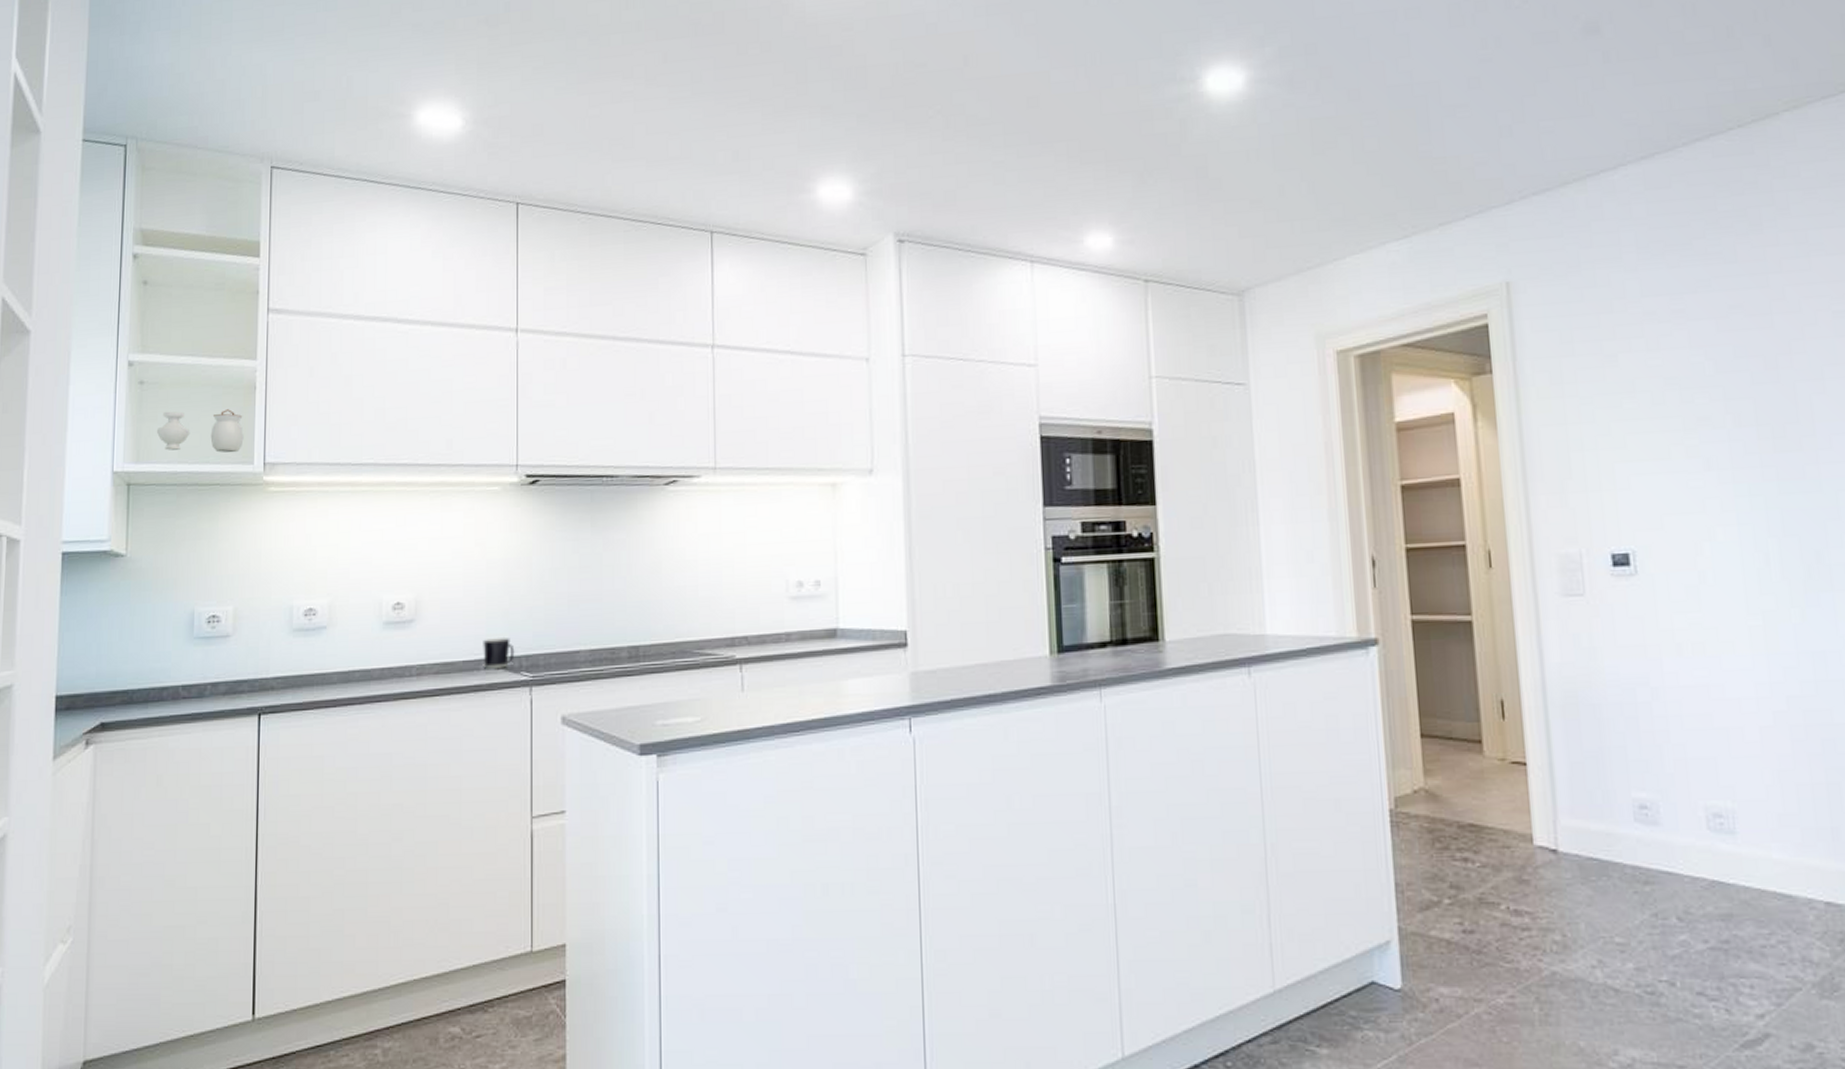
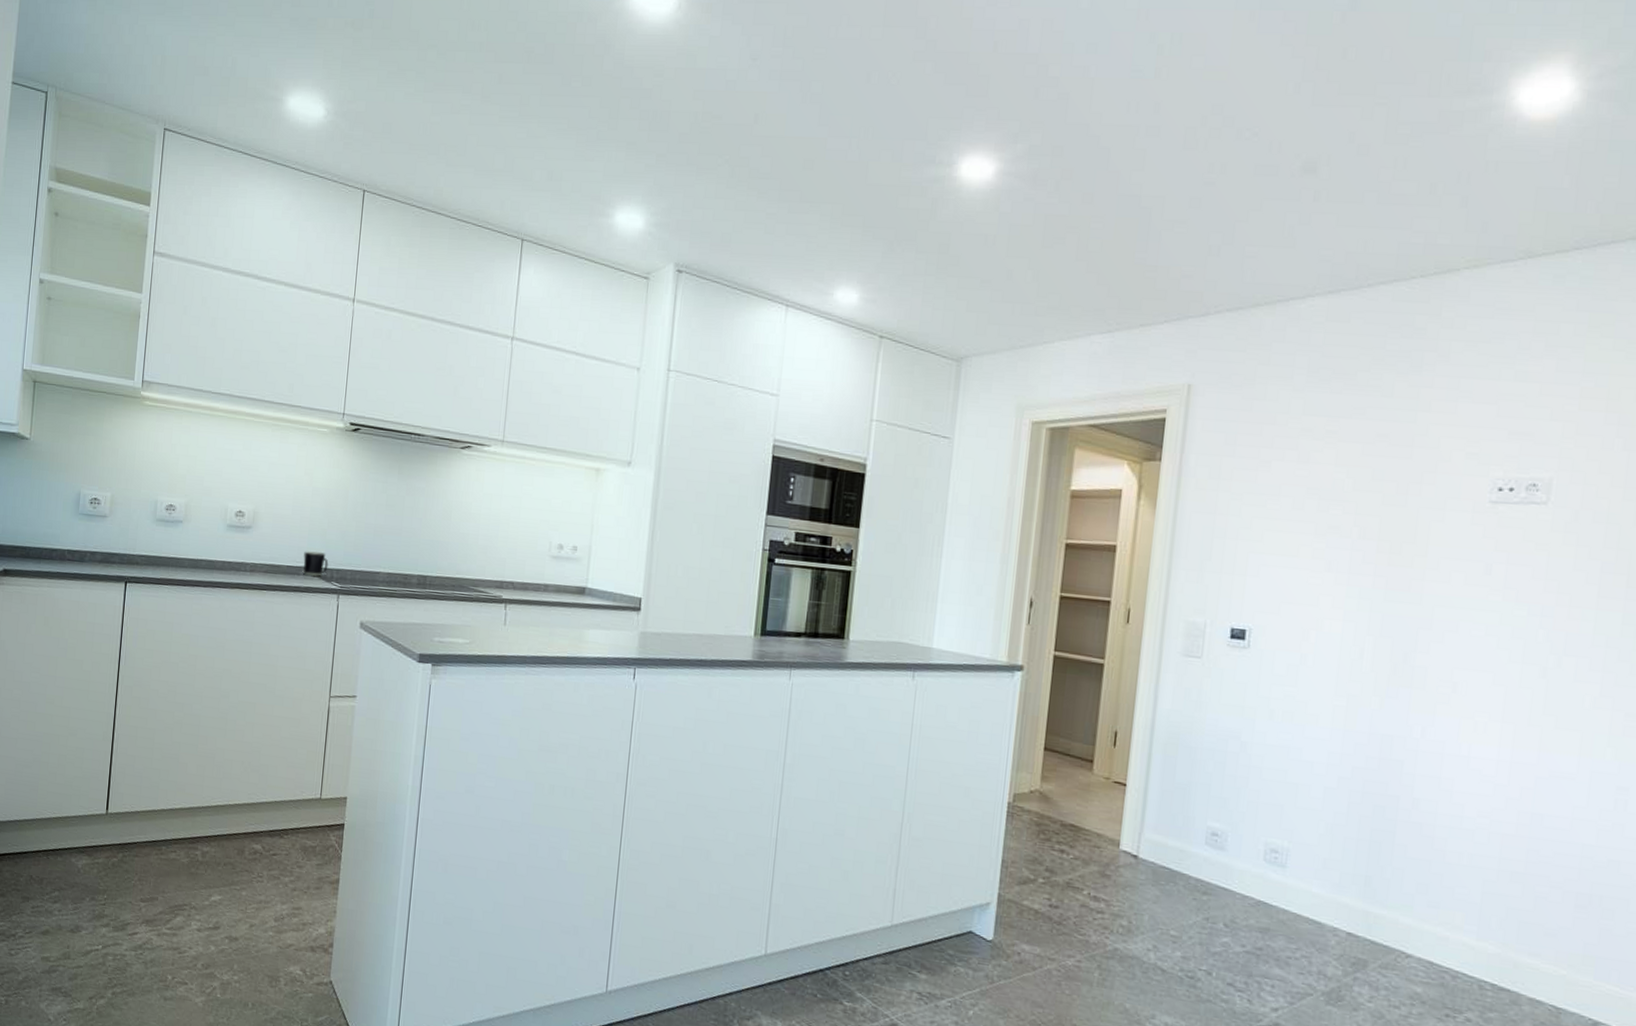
jar: present [157,409,244,453] -> none [59,325,128,369]

